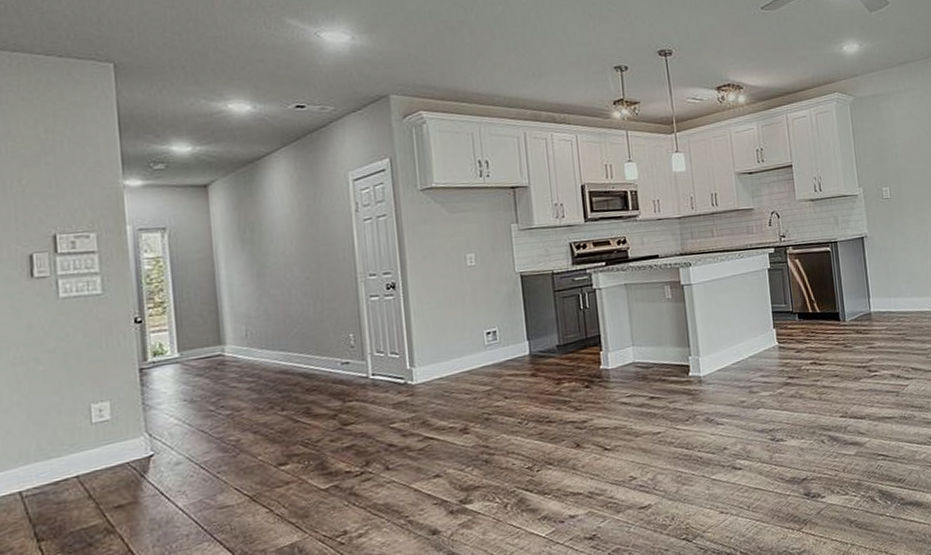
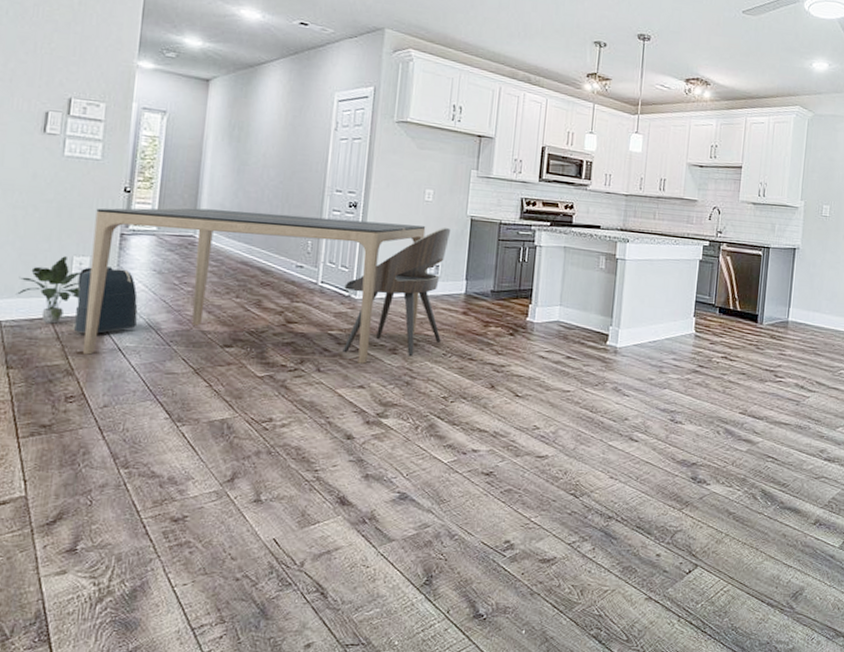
potted plant: none [32,406,106,483] -> present [15,256,80,324]
backpack: none [100,406,176,486] -> present [70,267,138,334]
dining table: none [107,293,485,508] -> present [82,208,426,364]
dining chair: none [398,290,514,445] -> present [342,228,451,357]

